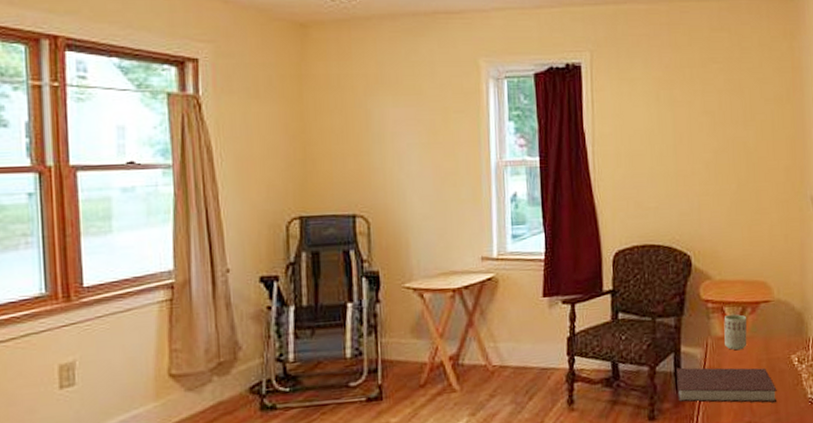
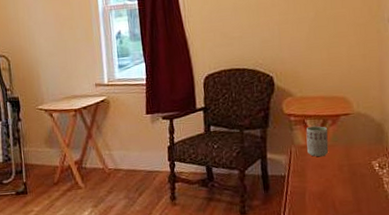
notebook: present [676,367,778,403] -> none [263,171,360,203]

